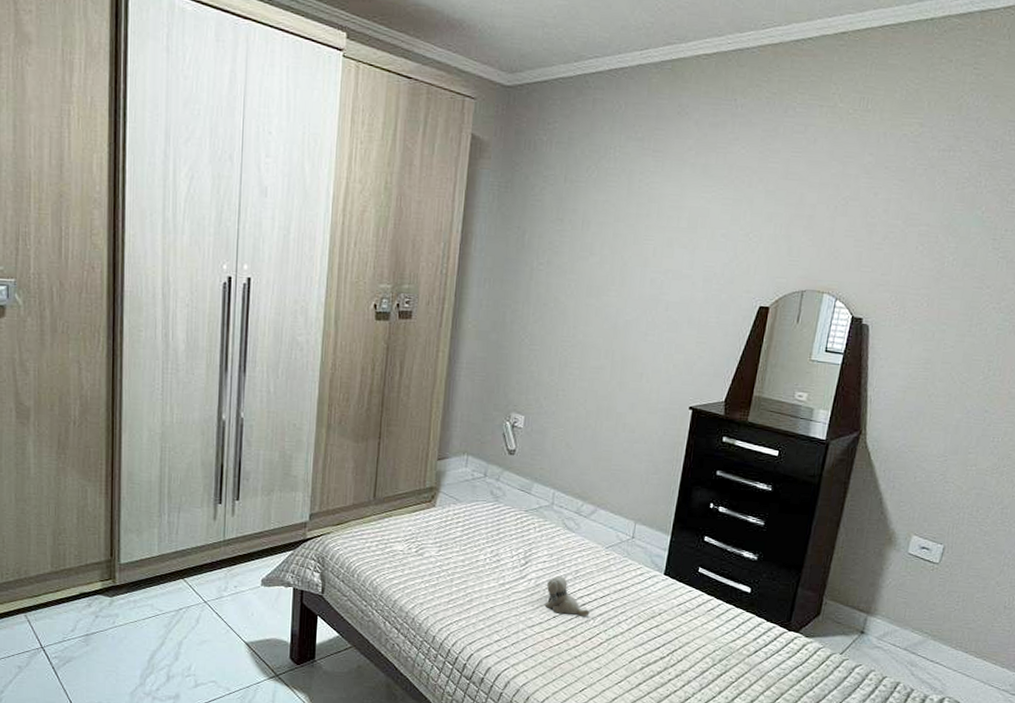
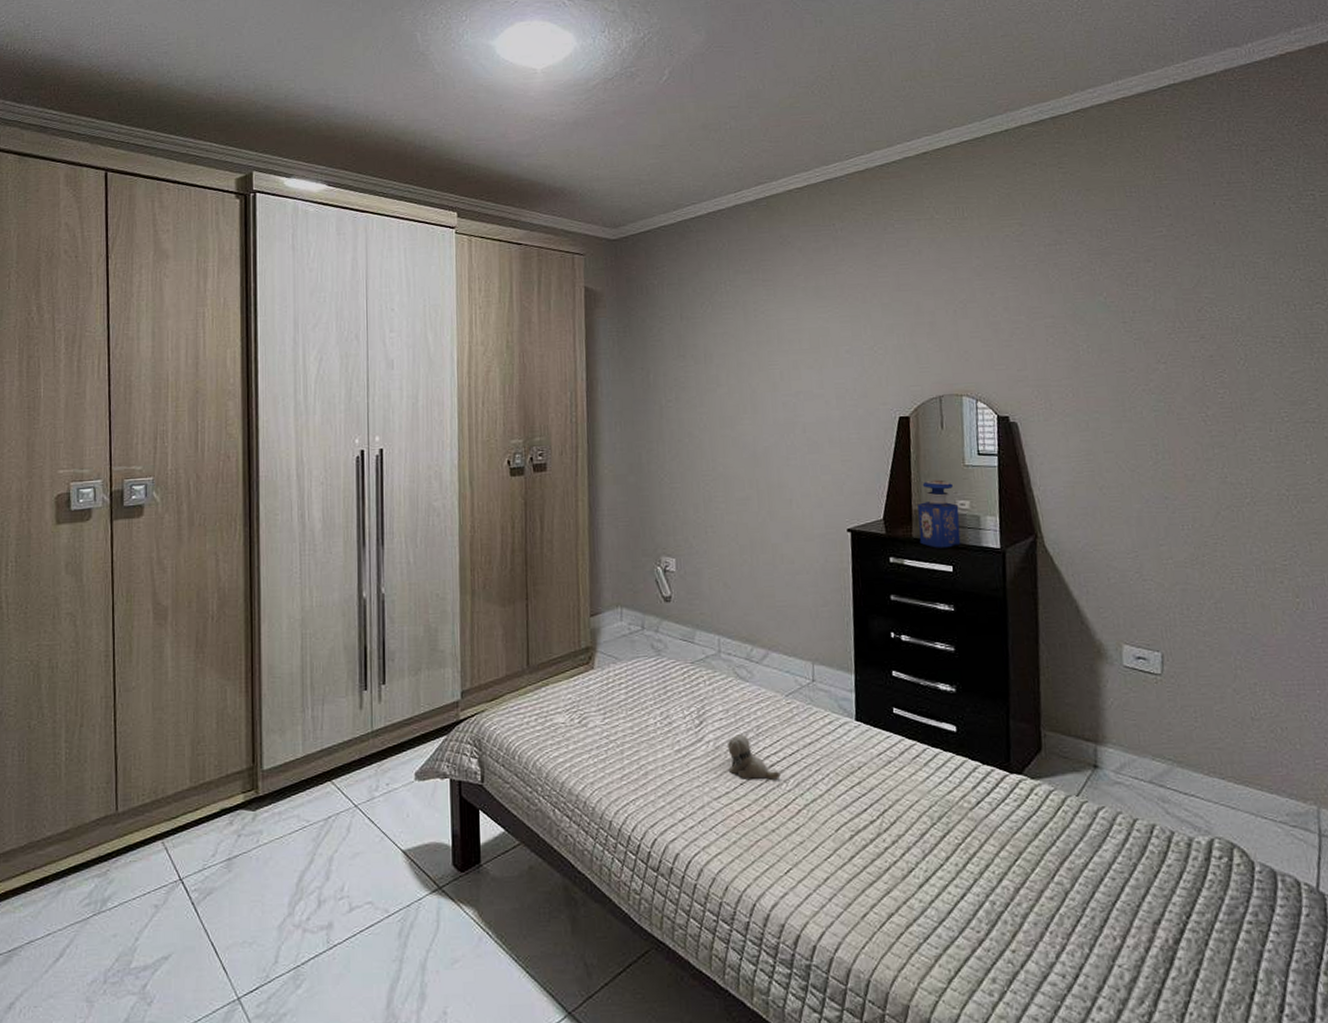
perfume bottle: none [753,370,797,435] -> present [917,479,961,548]

